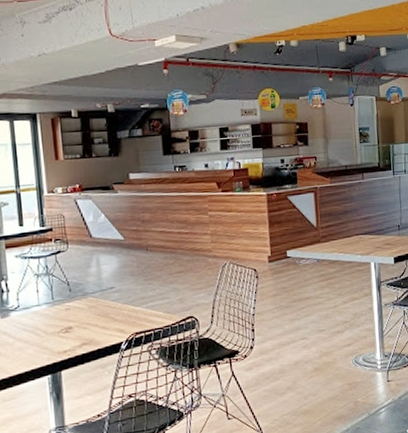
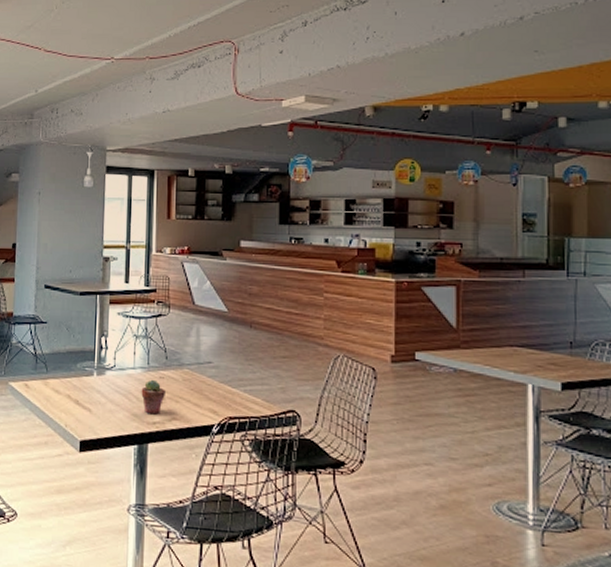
potted succulent: none [48,312,74,345] -> present [141,379,167,415]

